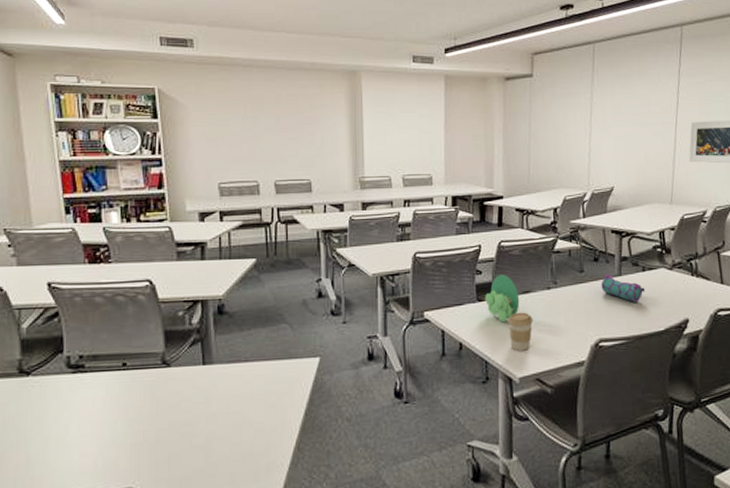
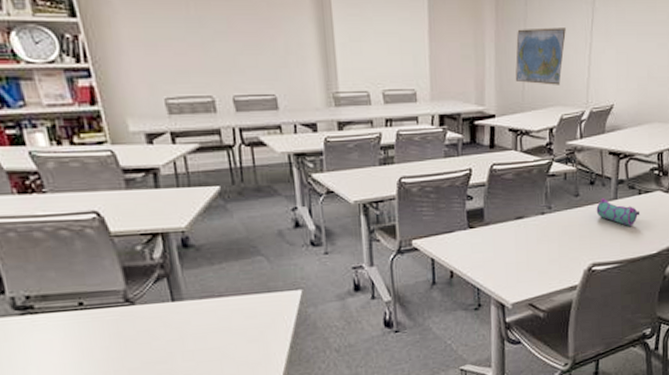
succulent plant: present [485,275,520,323] -> none [476,200,513,250]
coffee cup: present [508,312,533,351] -> none [500,238,526,278]
world map: none [521,120,567,170] -> present [515,27,566,85]

